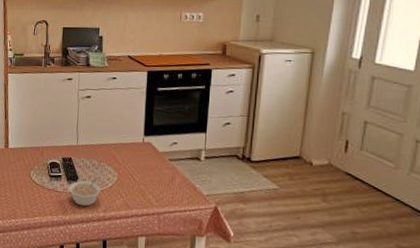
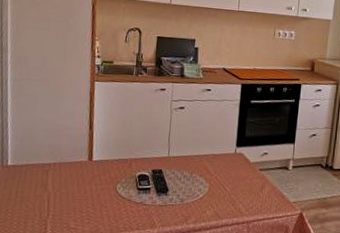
legume: present [68,177,101,207] -> none [157,189,192,219]

